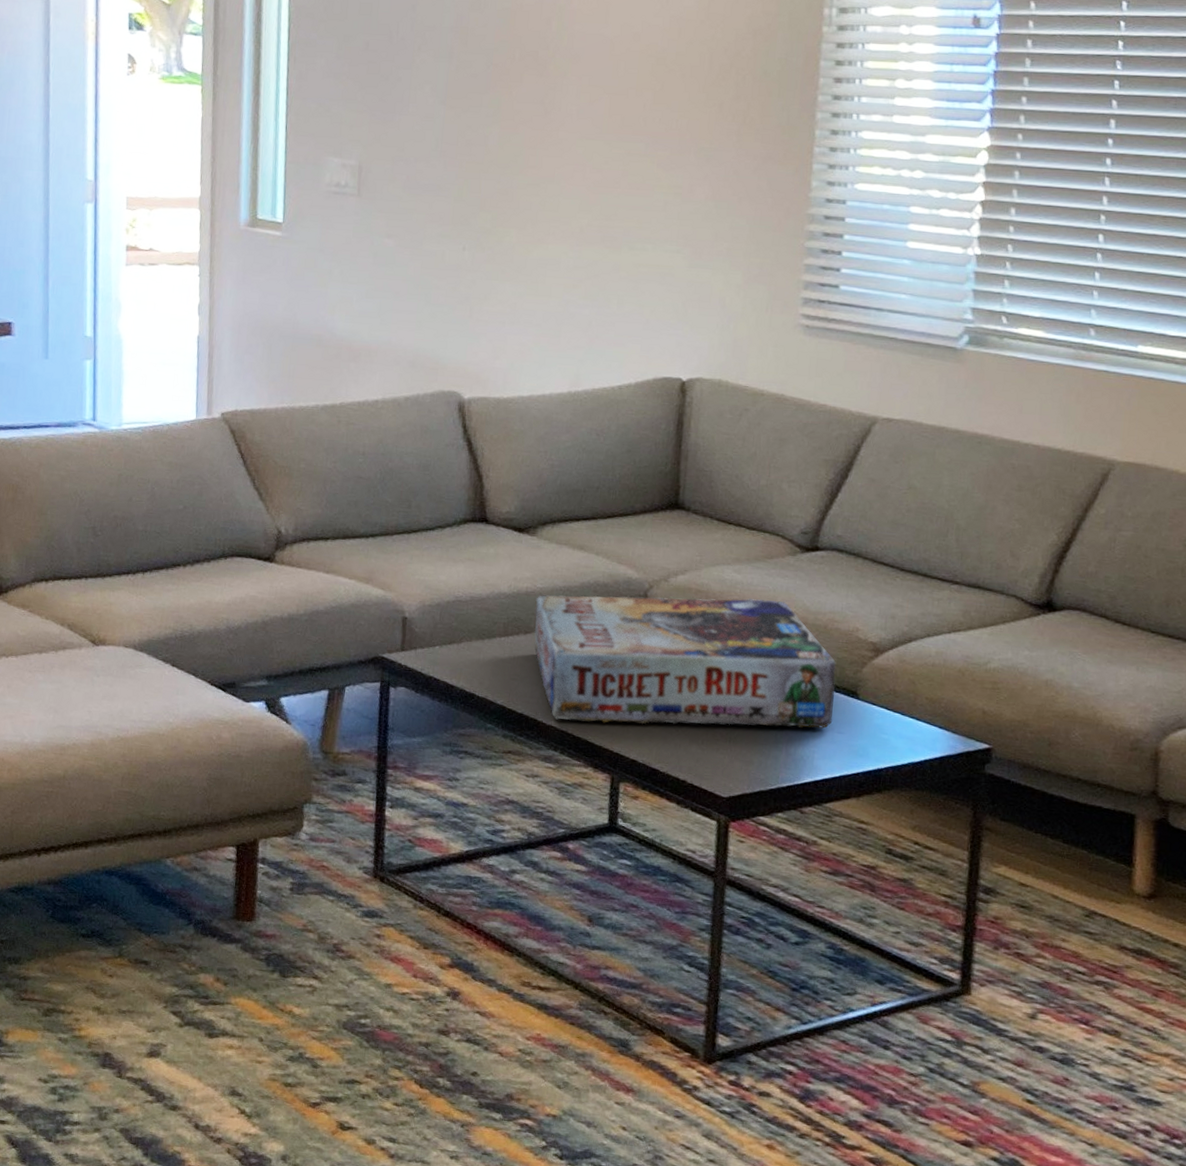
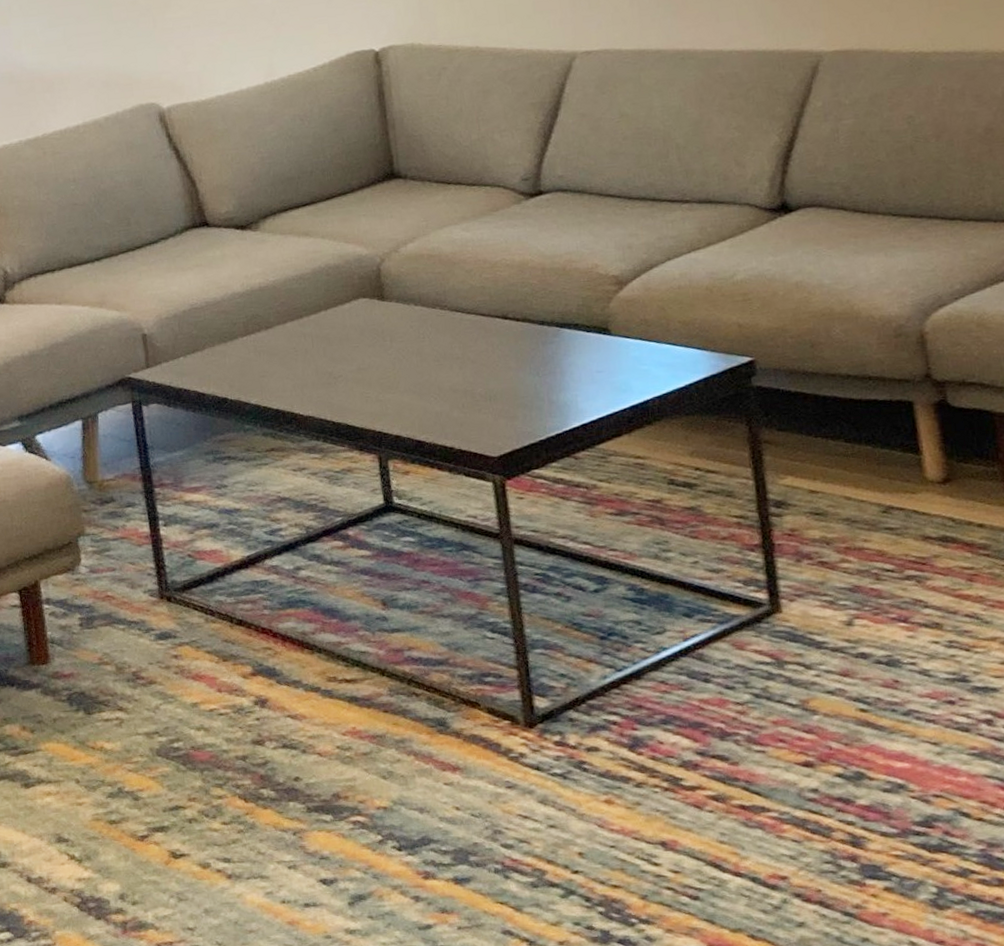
board game: present [534,594,837,729] -> none [270,250,589,409]

